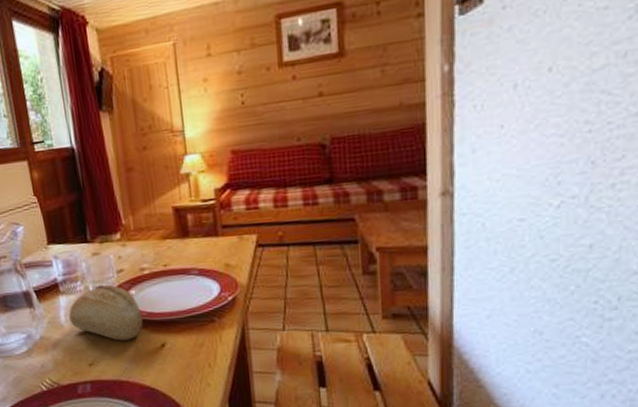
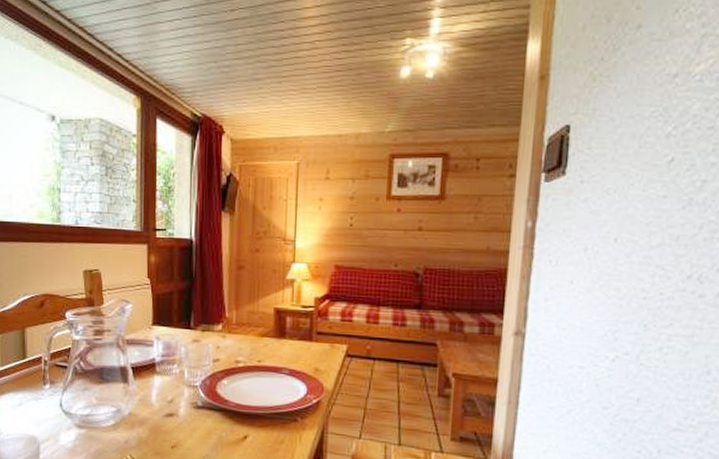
bread roll: present [69,284,143,341] -> none [161,370,230,428]

